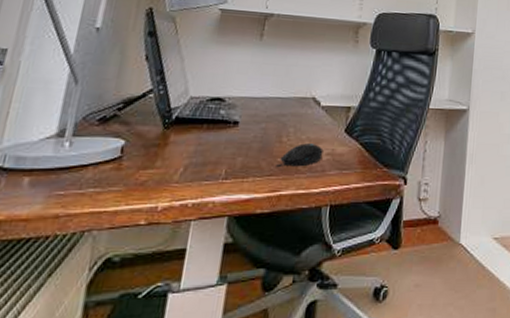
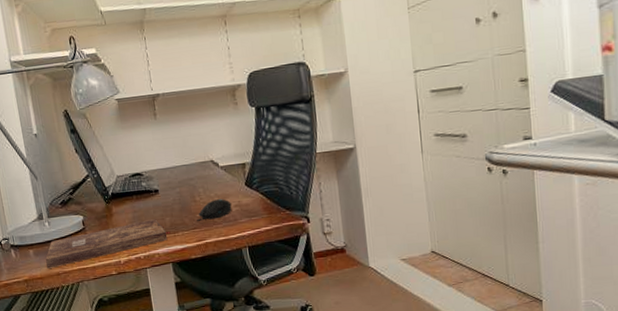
bible: none [42,157,239,207] -> present [45,219,171,269]

